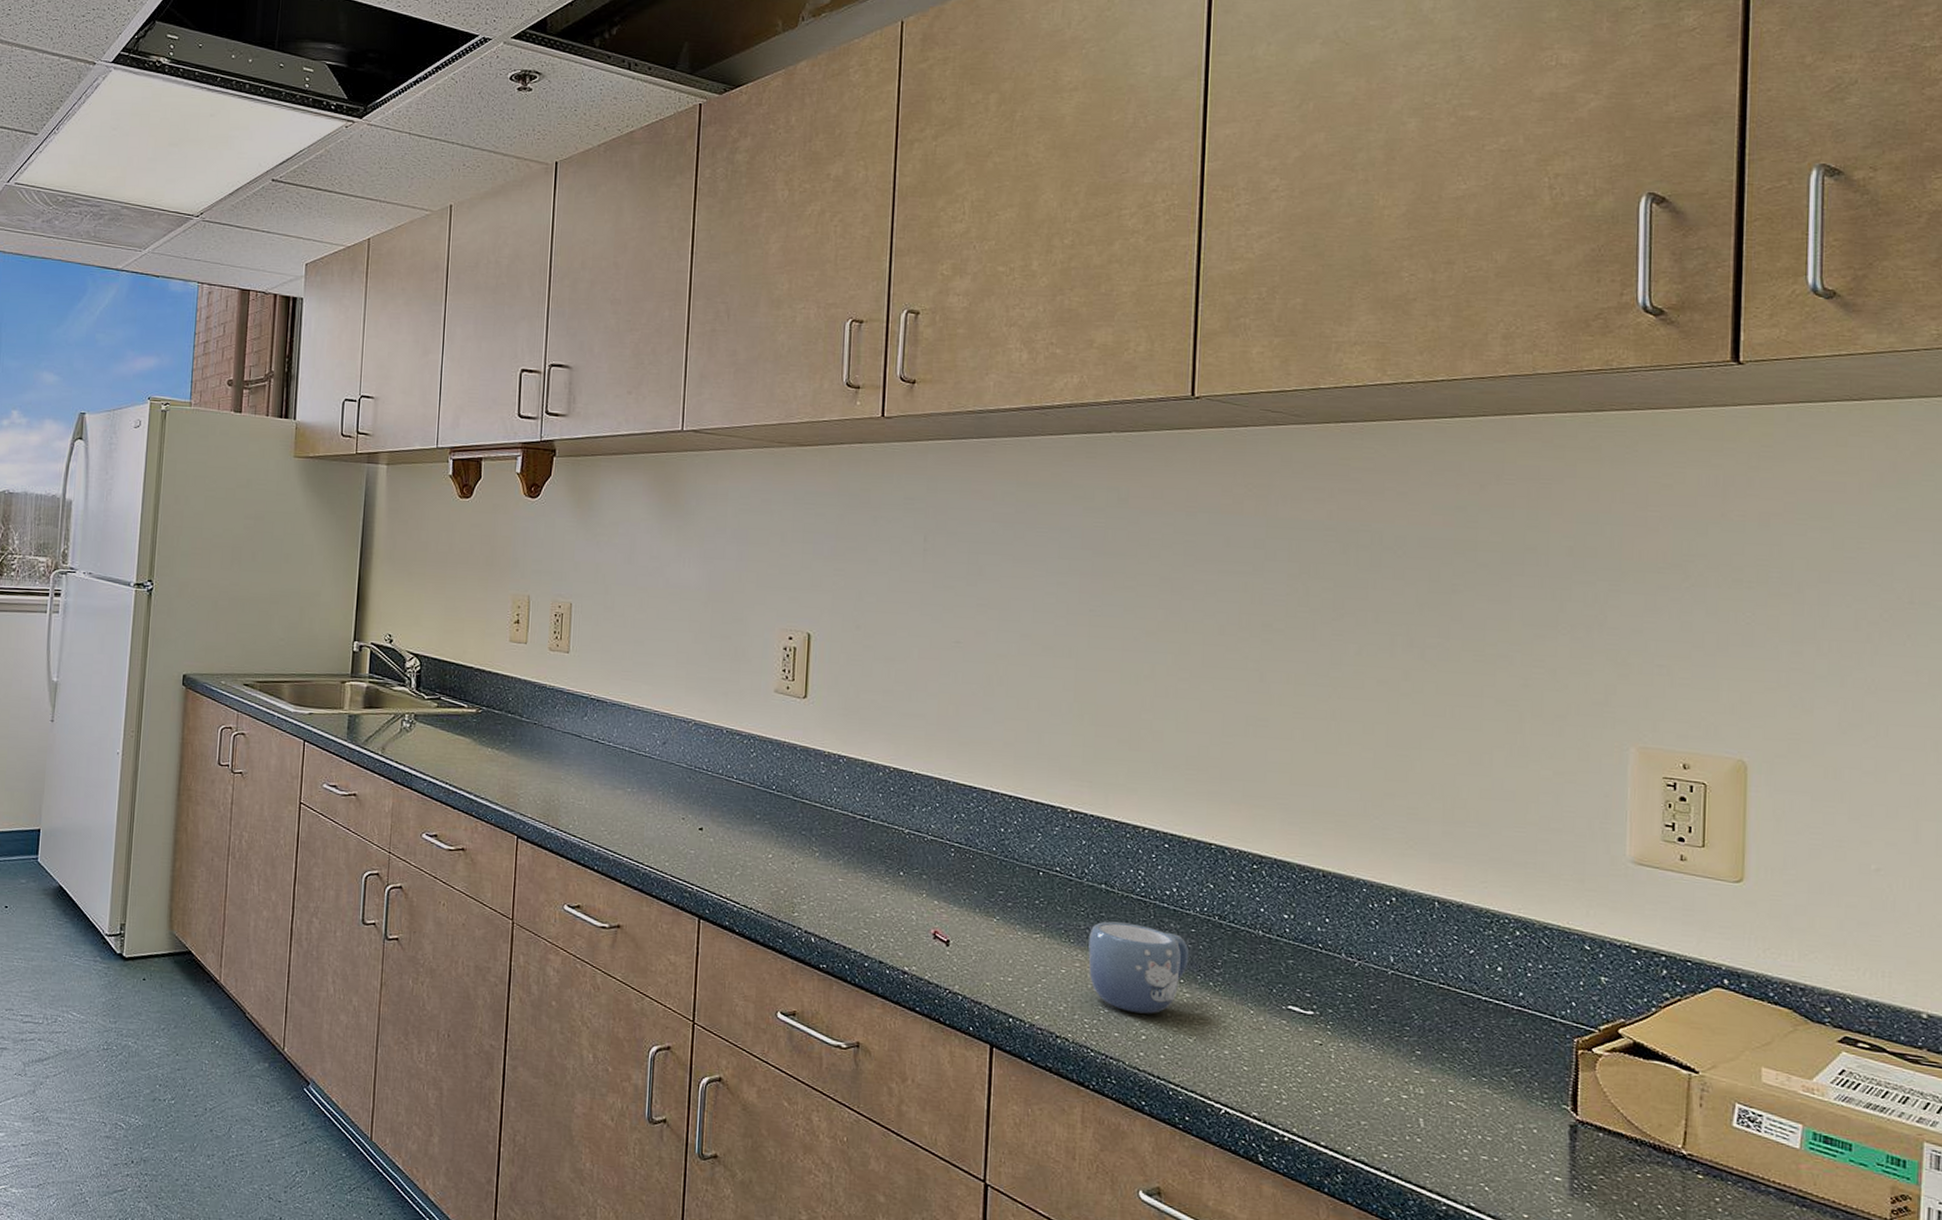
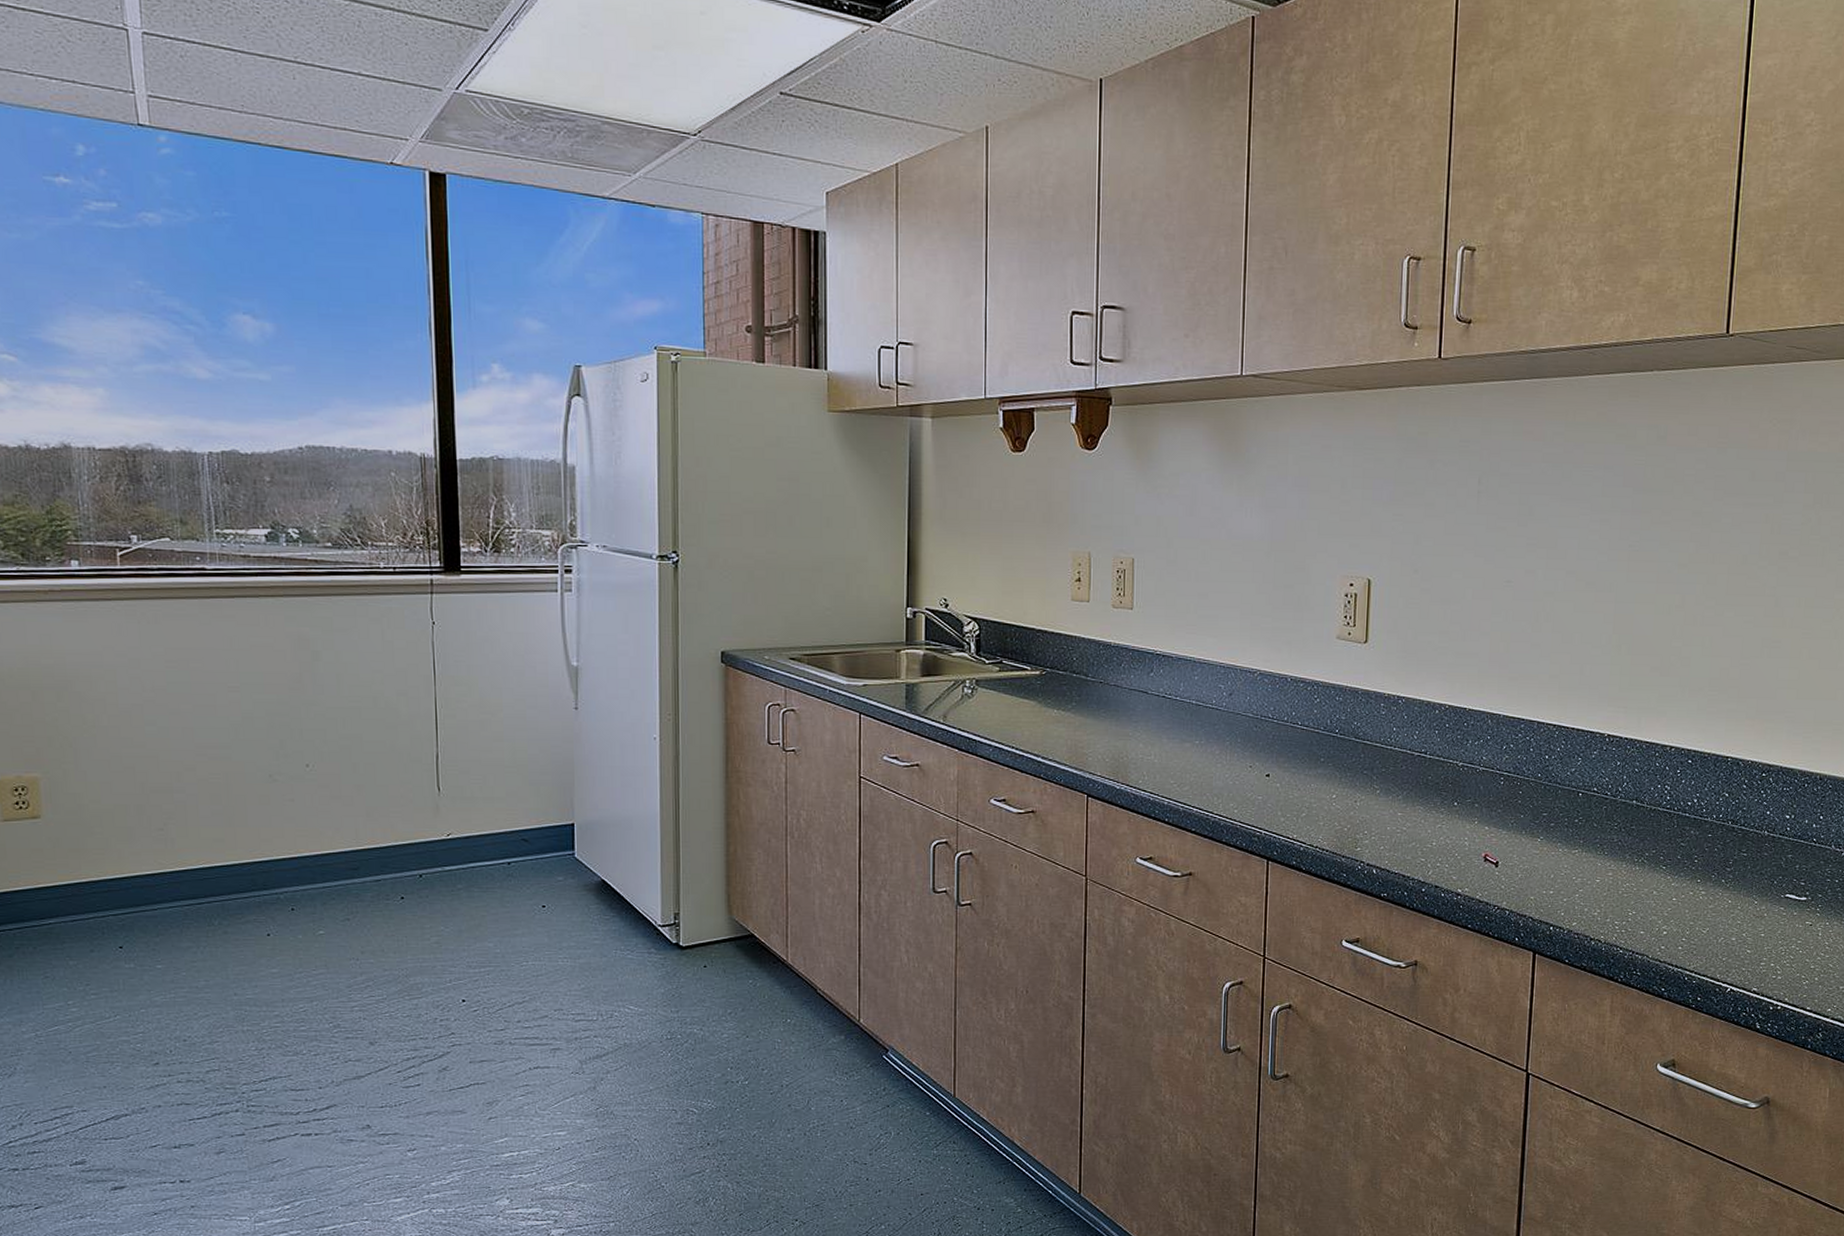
mug: present [1088,921,1190,1014] -> none [1620,833,1706,912]

